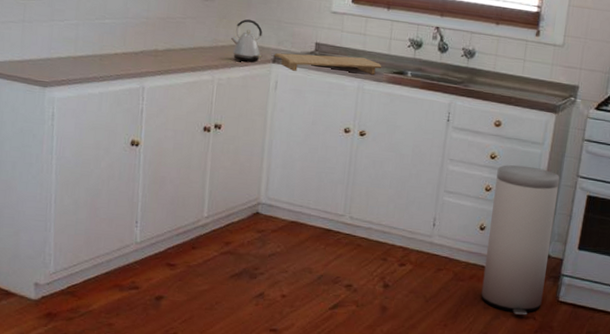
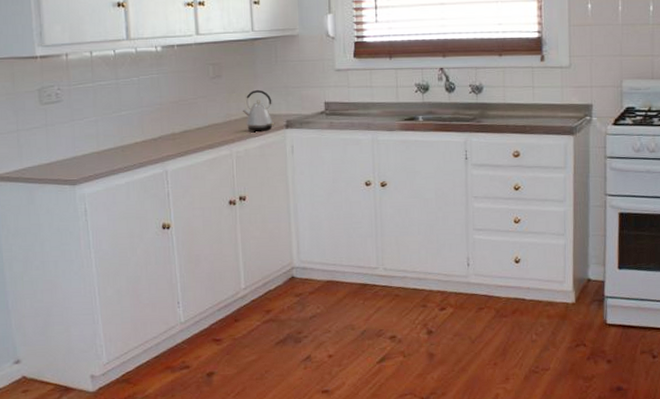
cutting board: present [274,52,382,76] -> none [287,110,393,133]
pedal bin: present [481,165,560,316] -> none [523,192,590,345]

